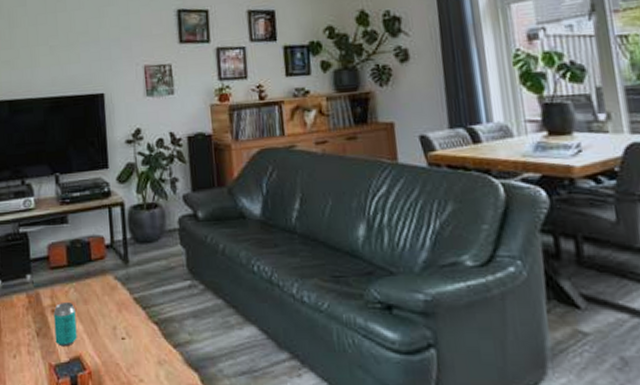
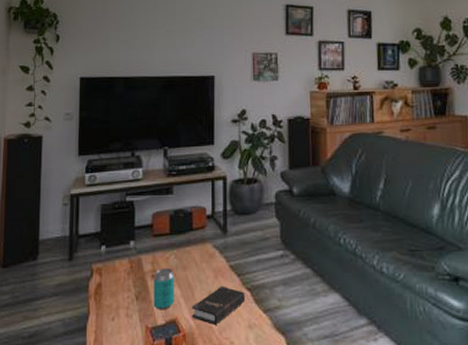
hardback book: none [96,319,153,362] -> present [192,285,246,325]

